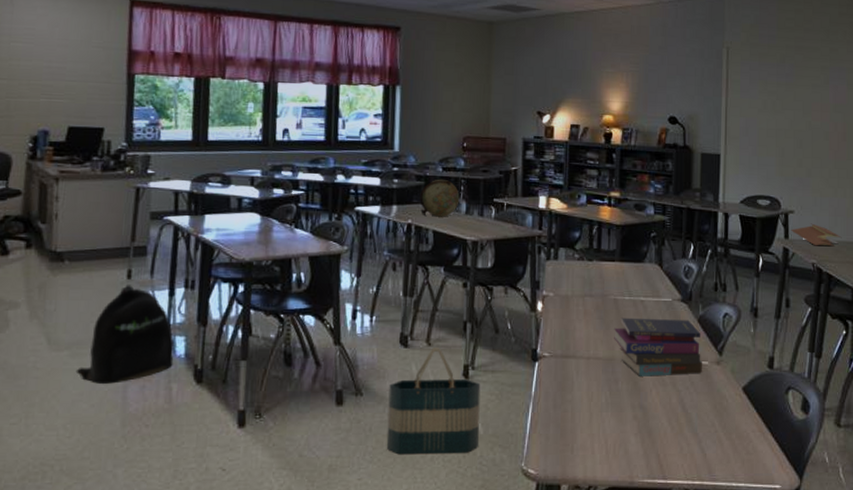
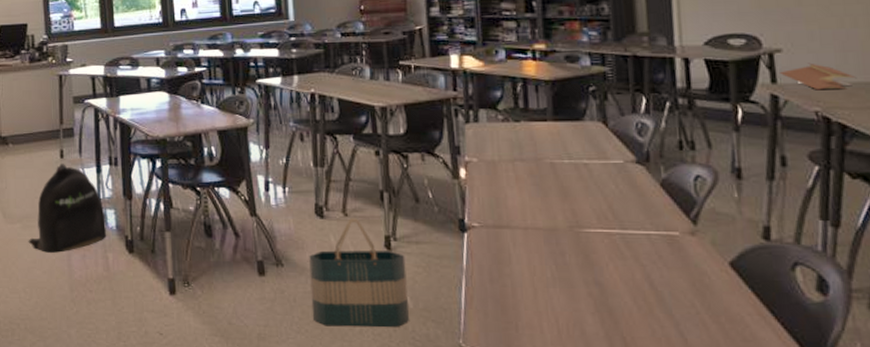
globe: present [420,179,460,217] -> none [320,45,363,84]
books: present [614,317,702,376] -> none [554,183,672,249]

